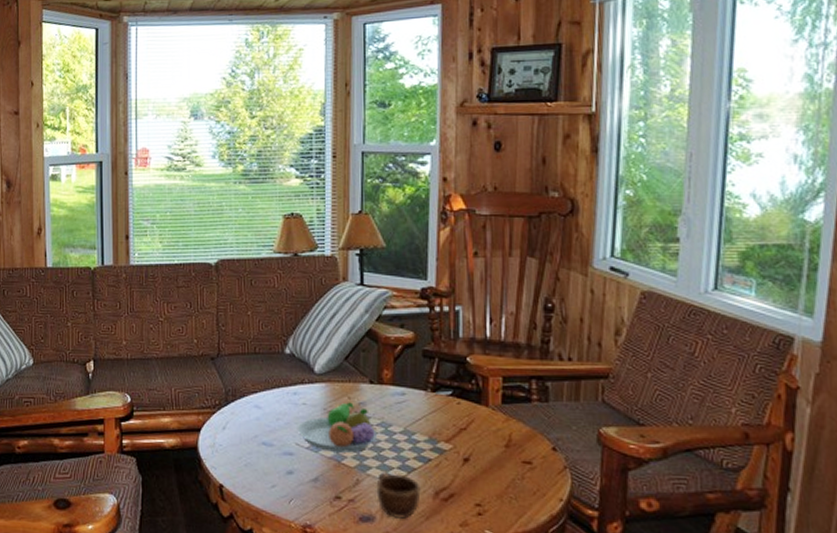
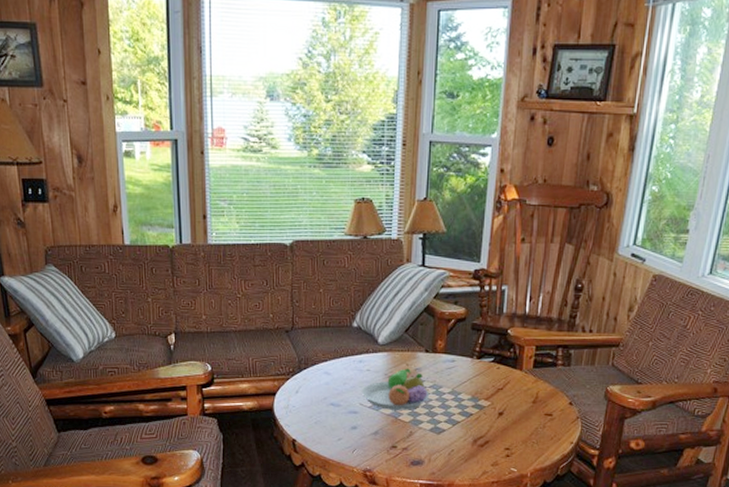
mug: present [376,472,421,520] -> none [426,425,463,463]

